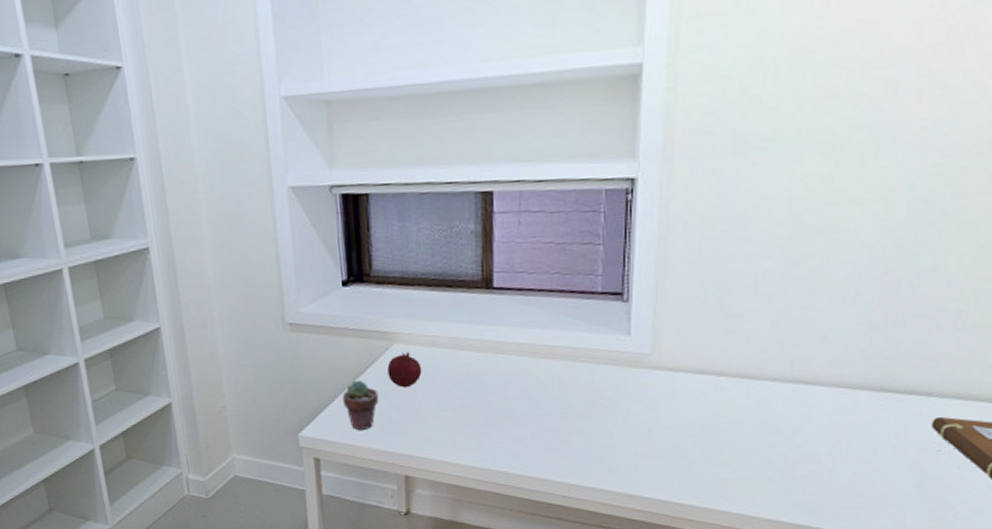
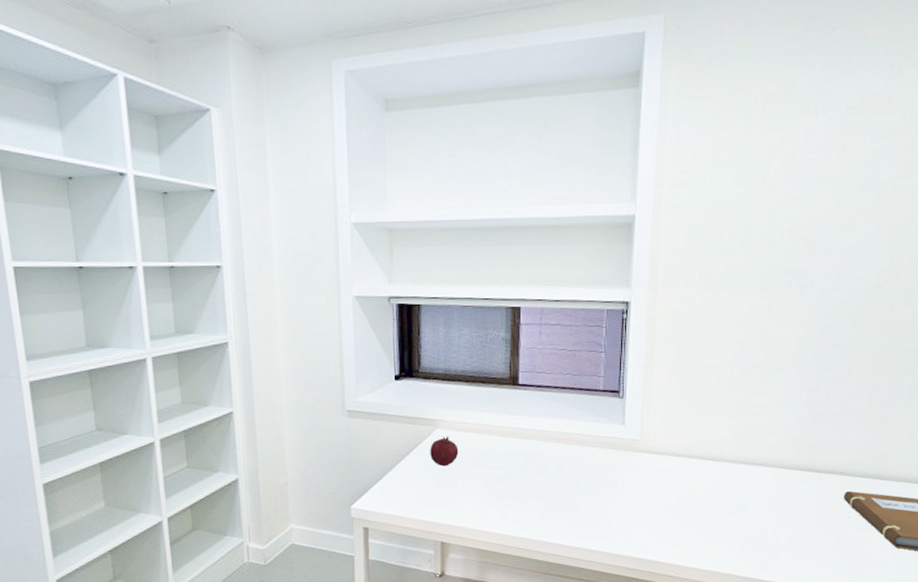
potted succulent: present [342,380,379,431] -> none [390,459,422,504]

